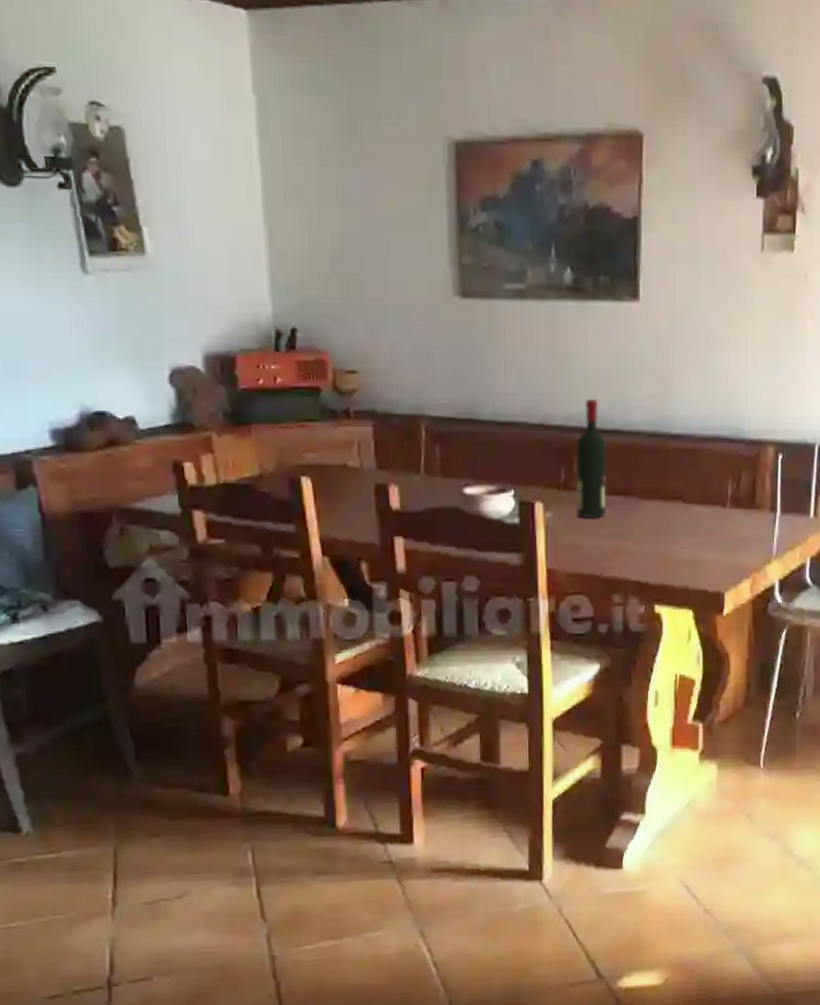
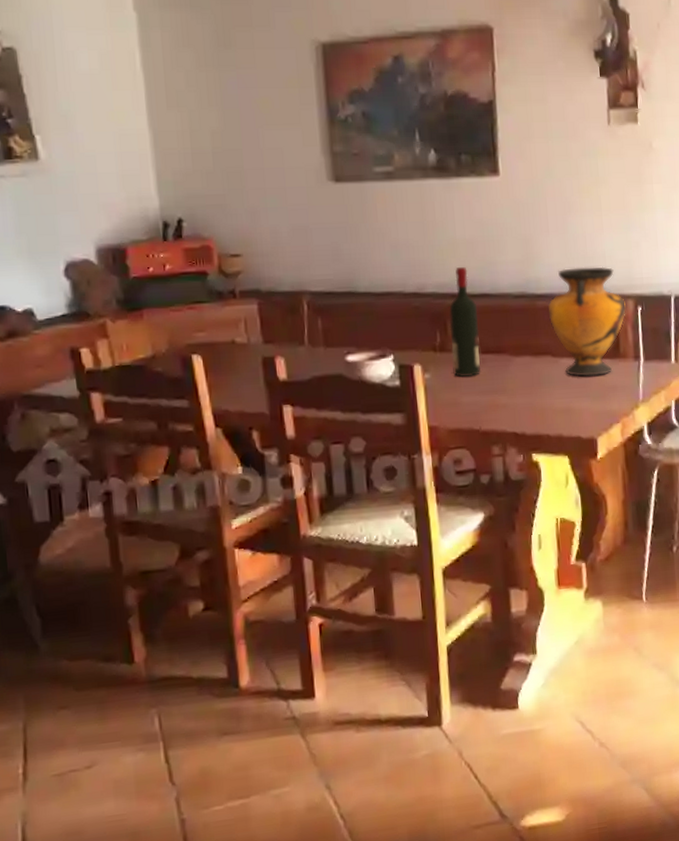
vase: none [681,407,765,526] -> present [547,266,626,377]

